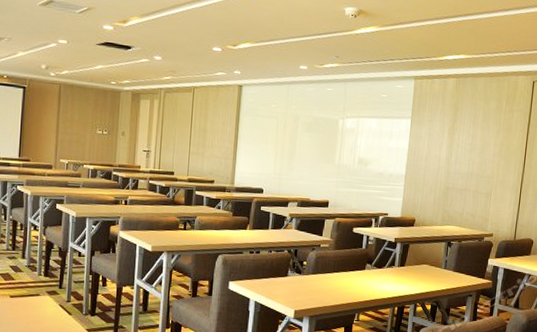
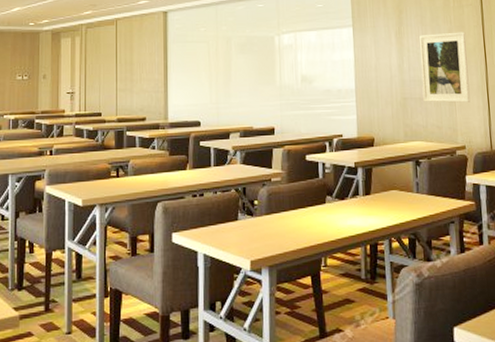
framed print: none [463,133,512,197] -> present [419,32,471,103]

